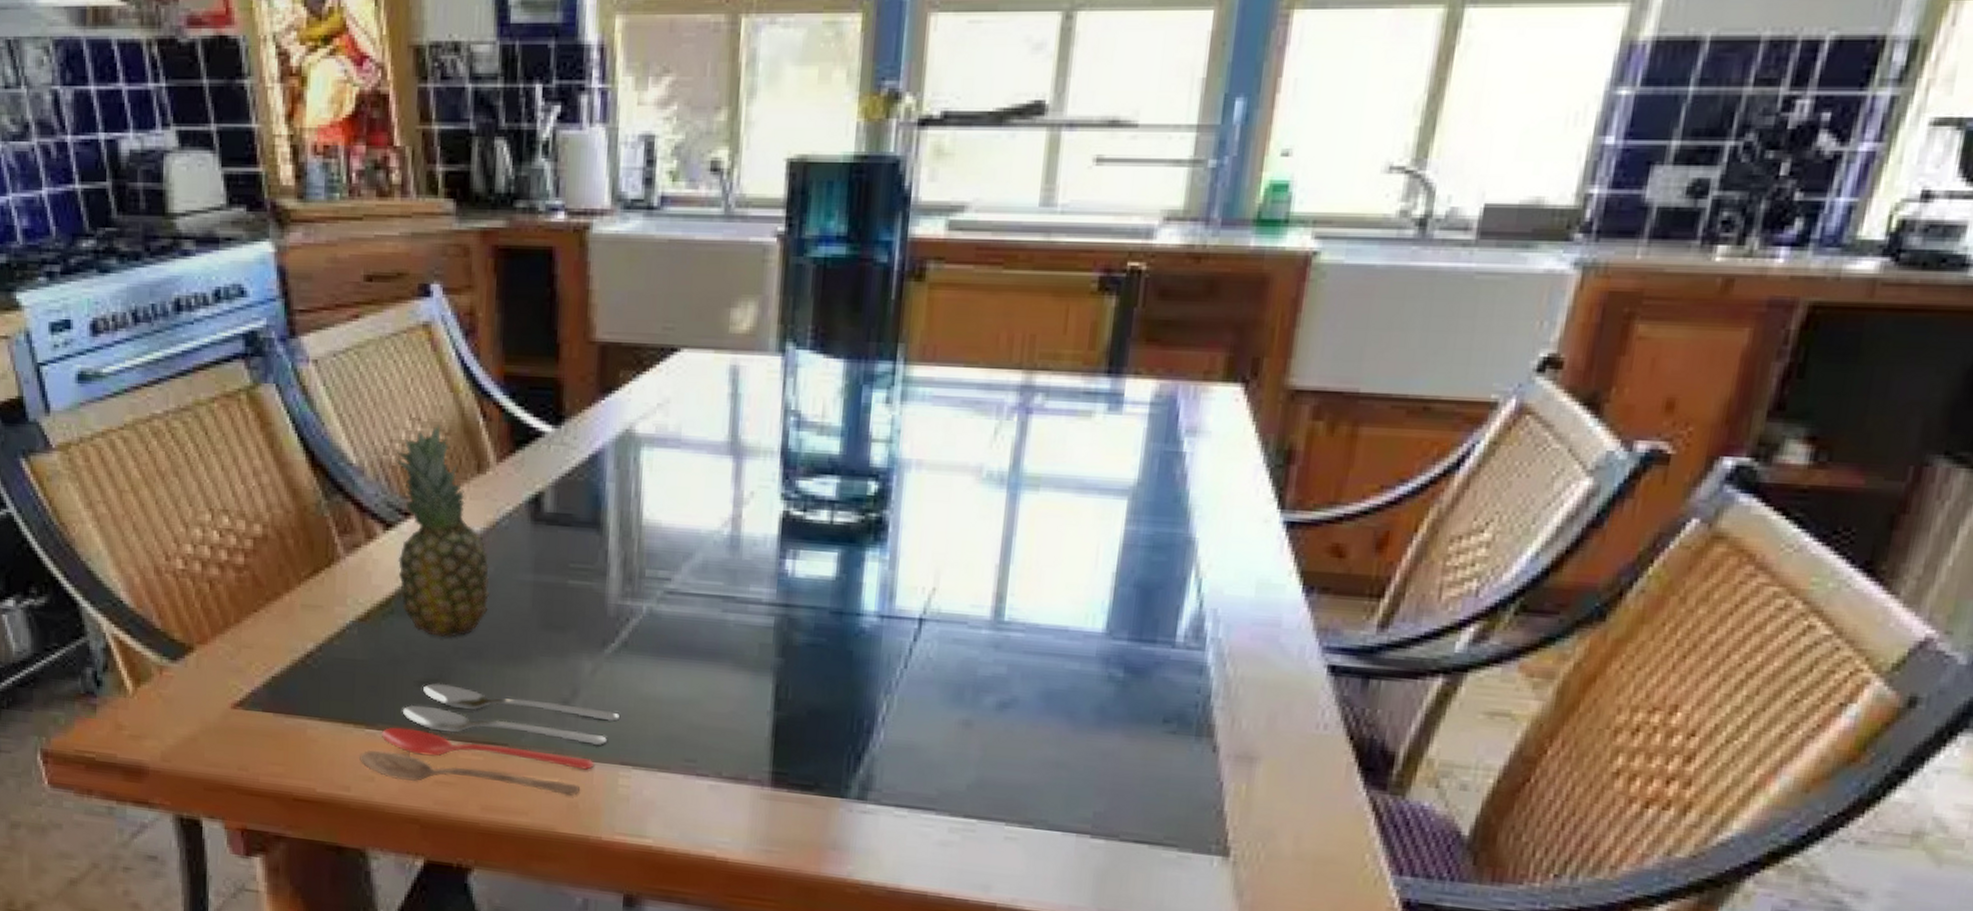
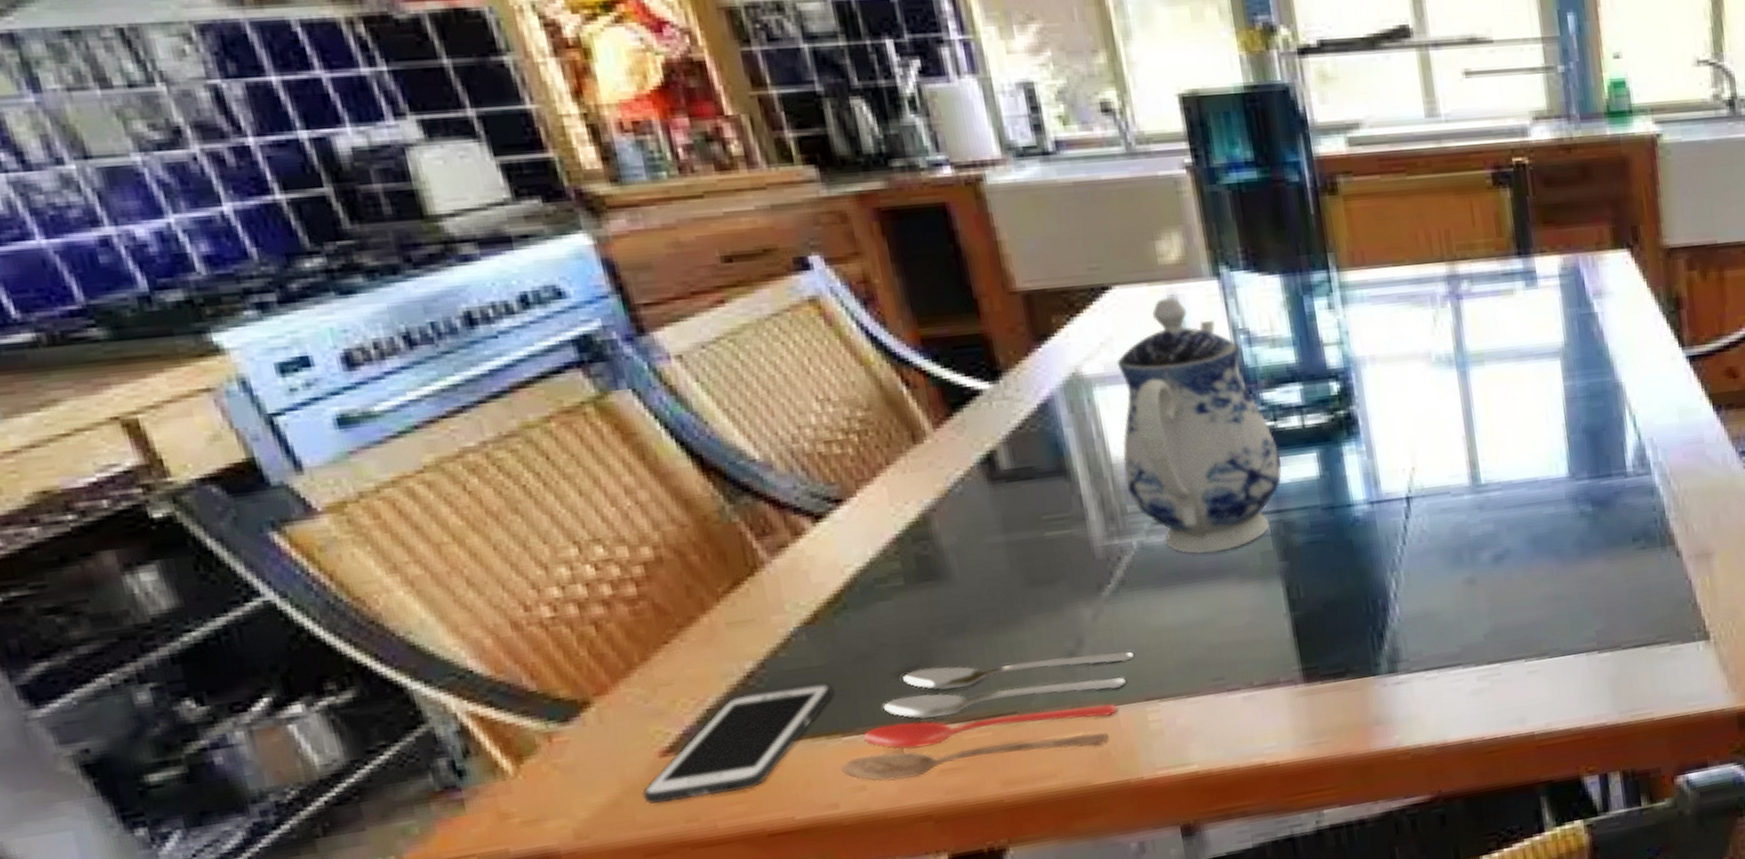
cell phone: none [213,670,368,755] -> present [642,682,834,804]
fruit: present [394,425,490,637] -> none [807,401,961,621]
teapot: none [649,368,801,634] -> present [1116,297,1282,554]

